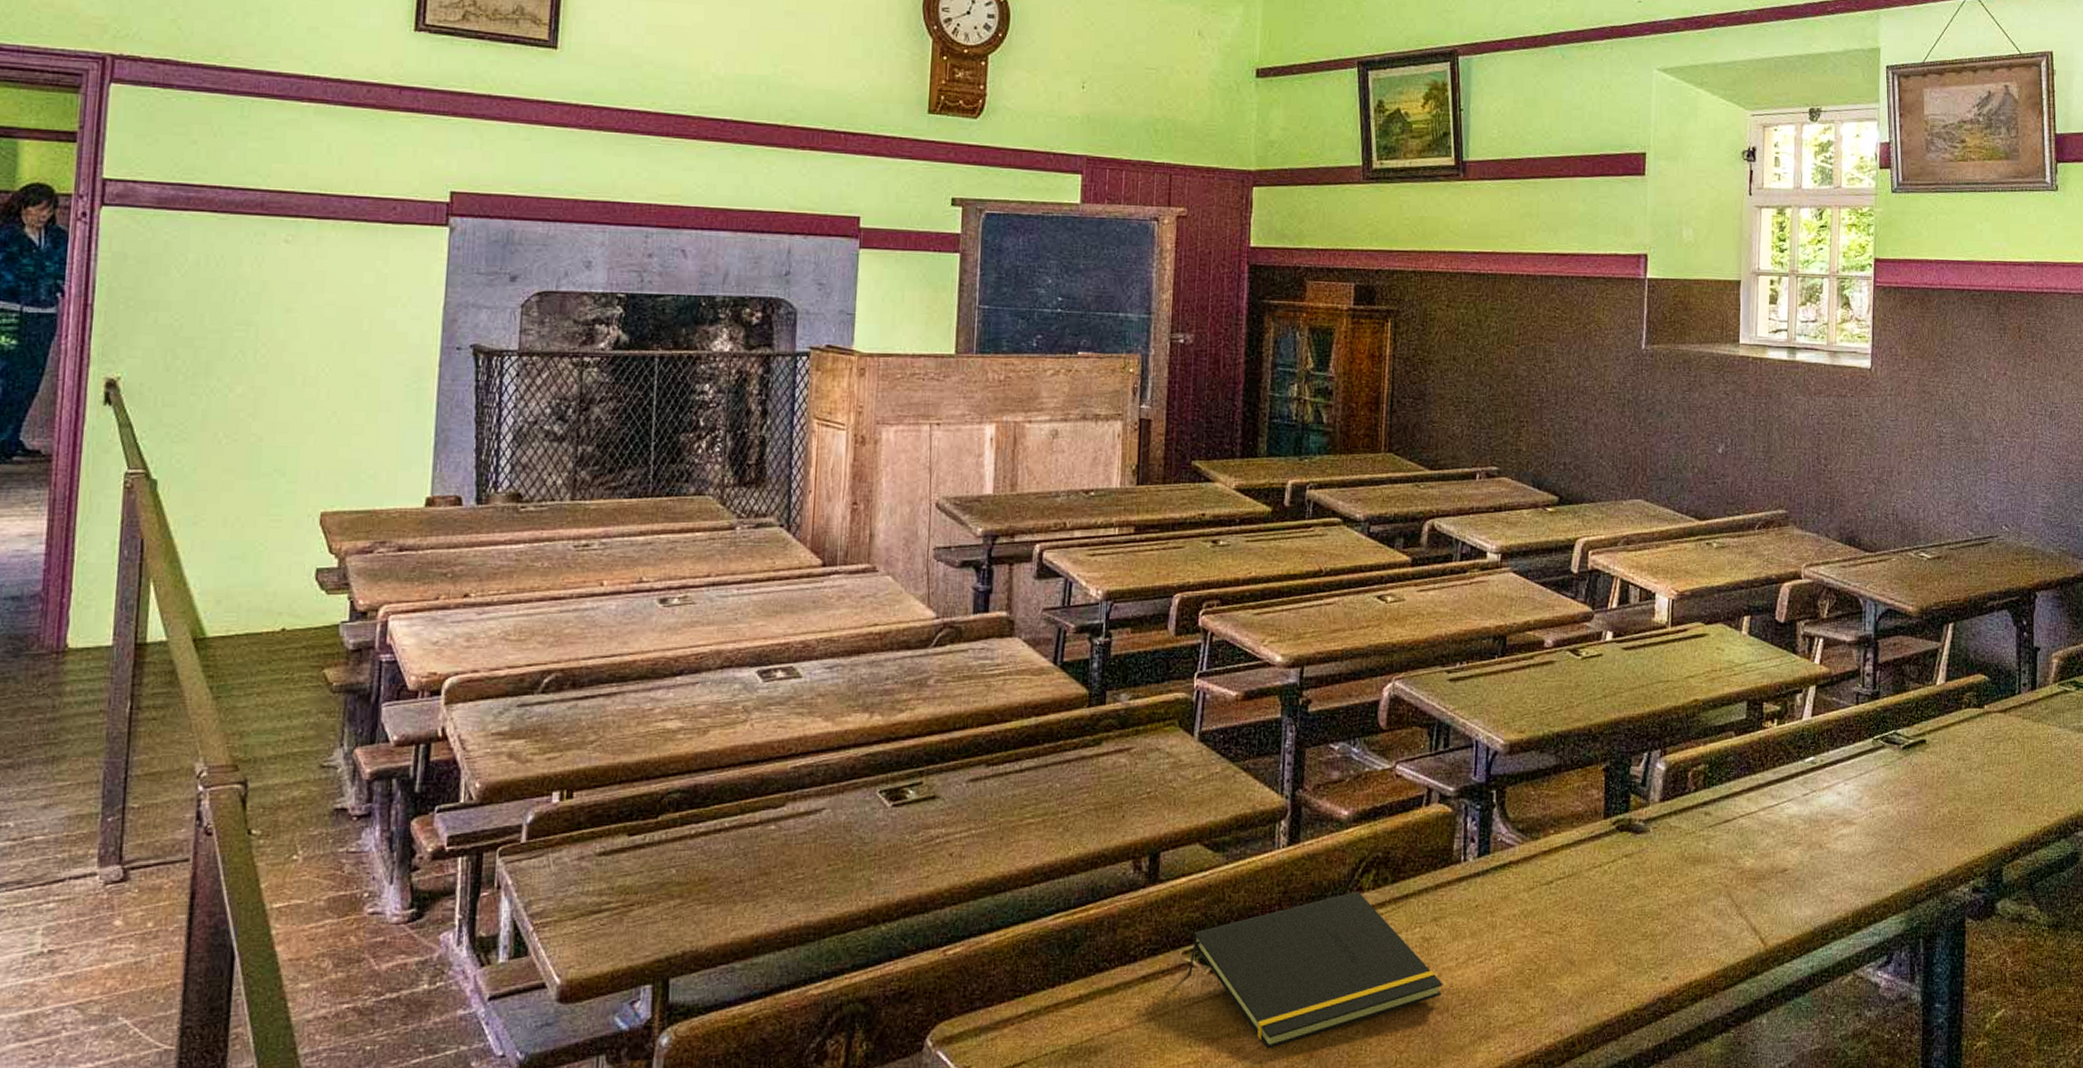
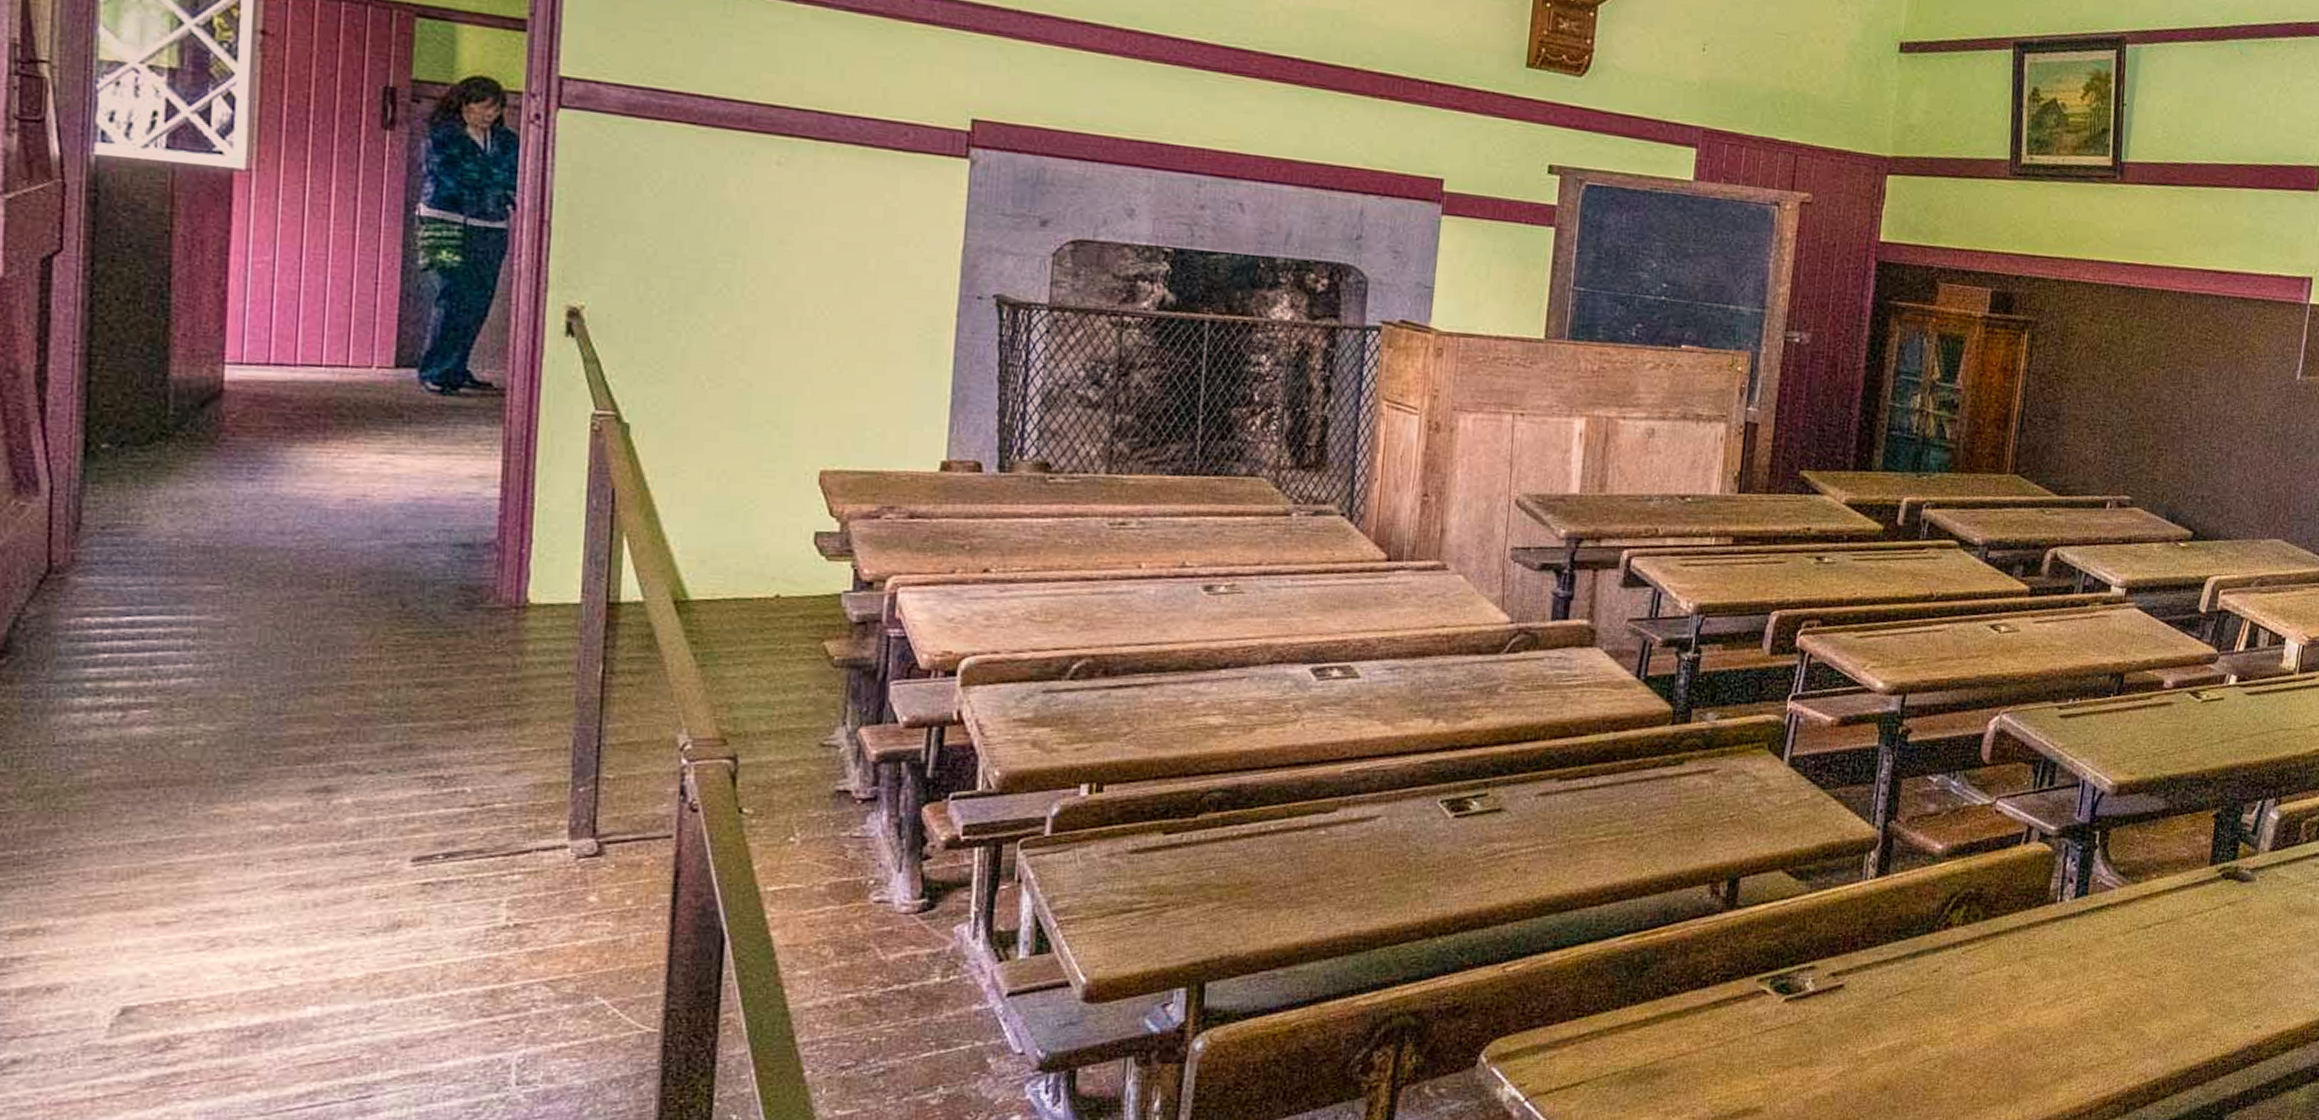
notepad: present [1187,891,1443,1049] -> none [1761,926,2028,1079]

